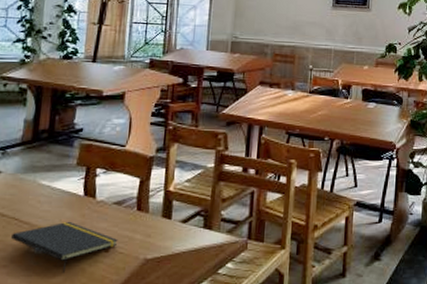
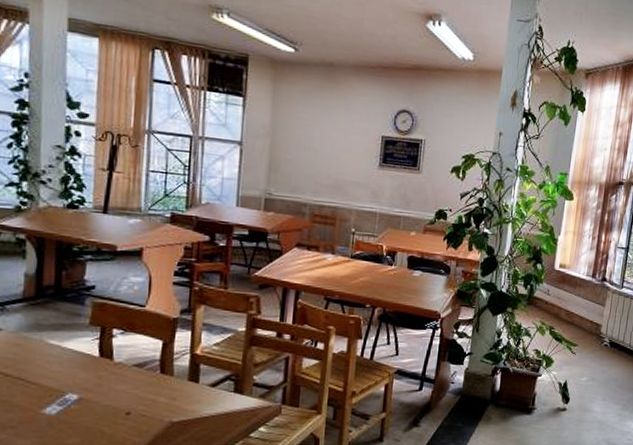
notepad: present [11,221,118,274] -> none [18,382,140,435]

